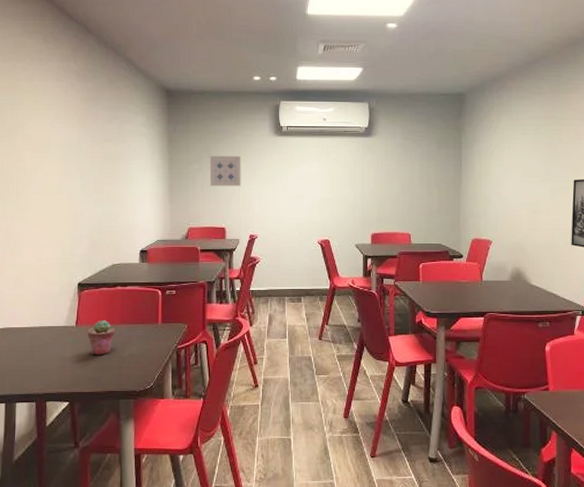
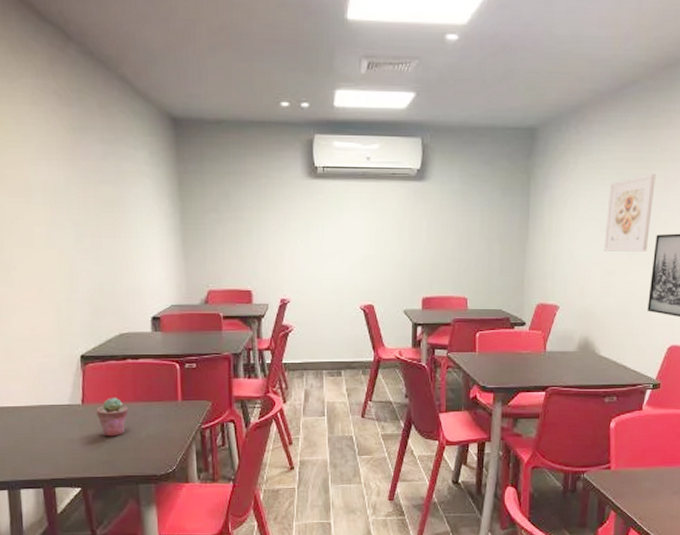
wall art: present [209,155,241,187] -> none [230,202,269,241]
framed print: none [528,129,569,194] -> present [603,173,656,252]

